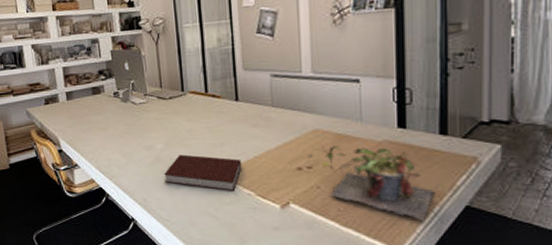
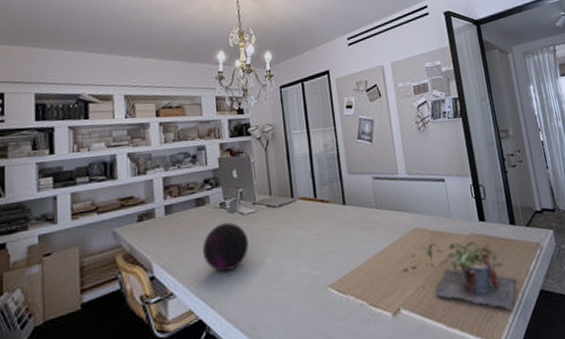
decorative orb: none [99,110,141,152] -> present [202,222,250,272]
notebook: present [164,154,242,191] -> none [274,266,353,305]

